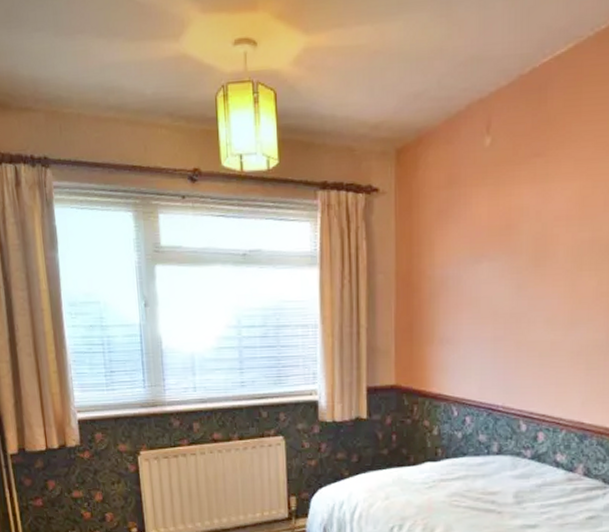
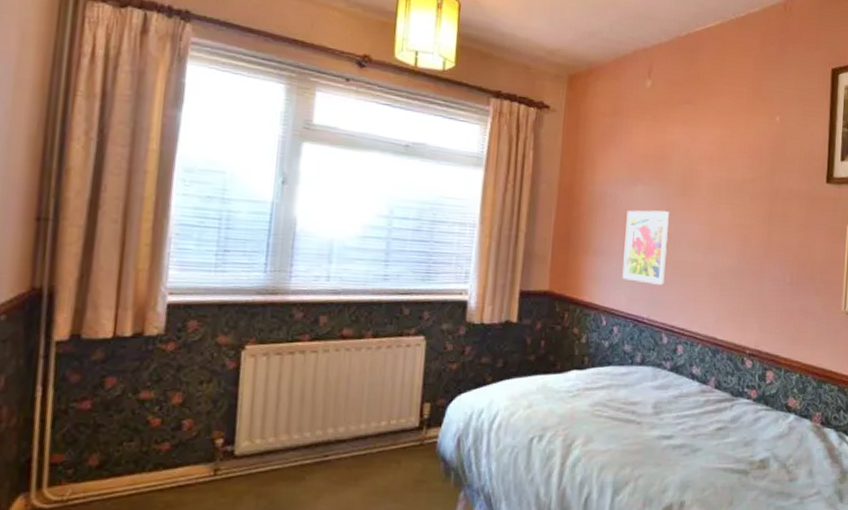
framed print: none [472,286,522,370] -> present [622,210,670,285]

